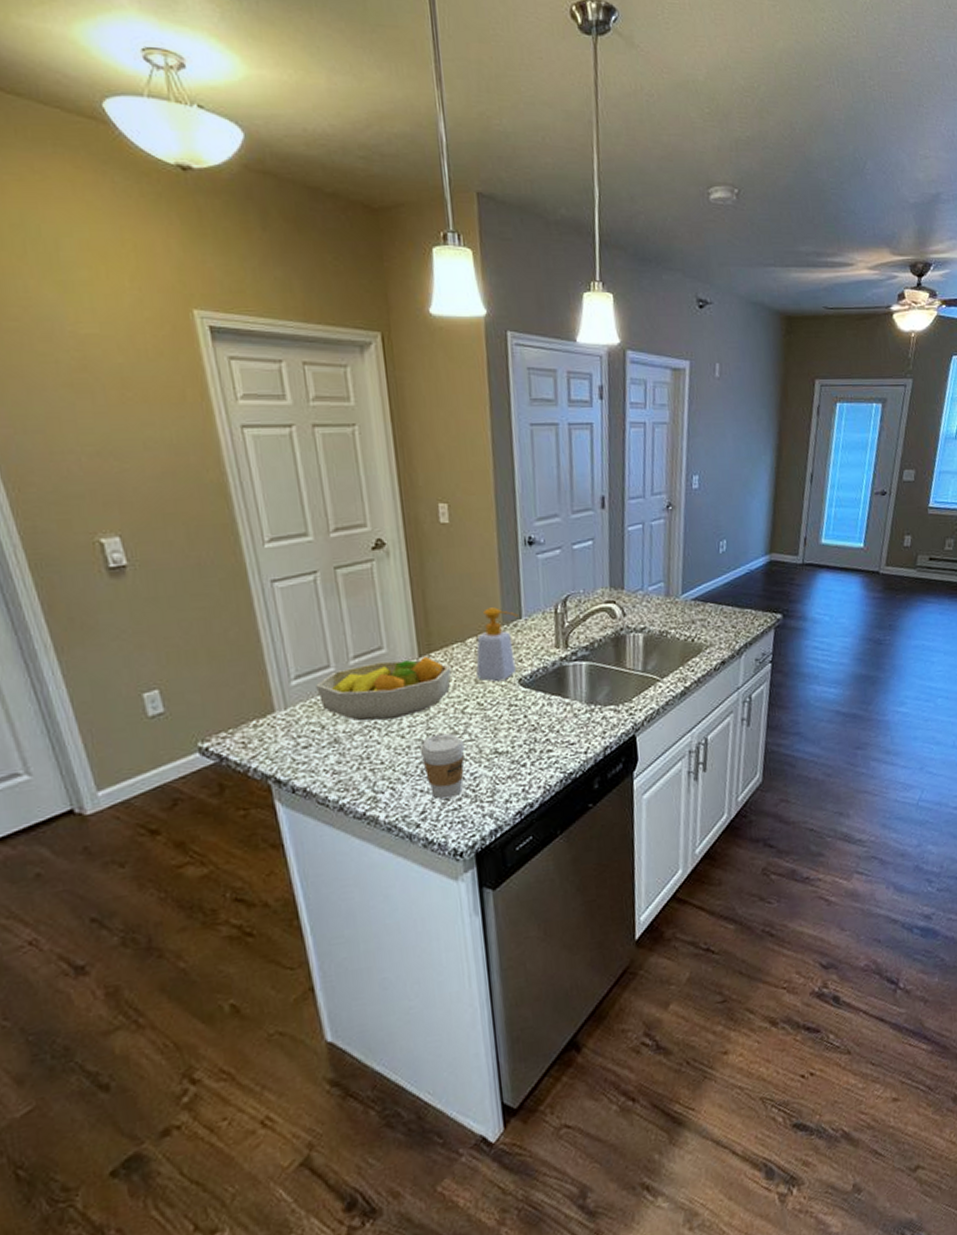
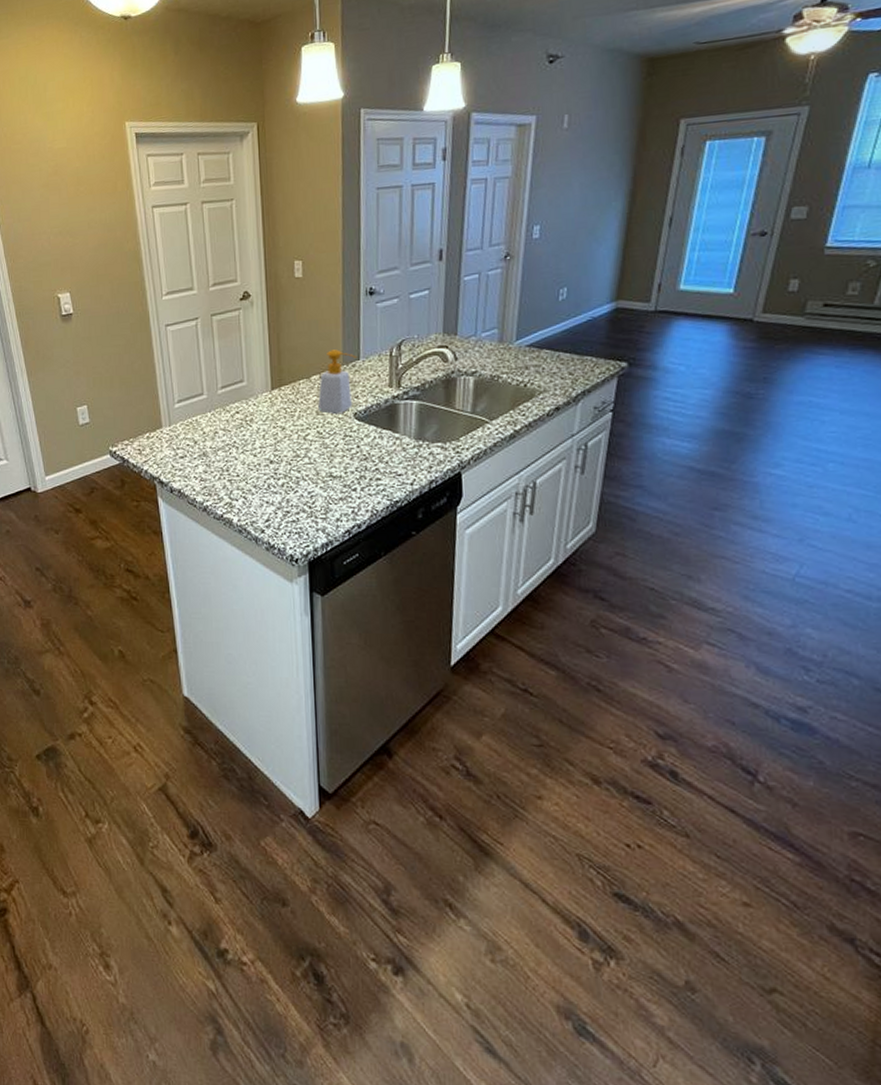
fruit bowl: present [316,655,452,722] -> none [192,389,297,441]
coffee cup: present [419,733,465,799] -> none [268,455,305,511]

